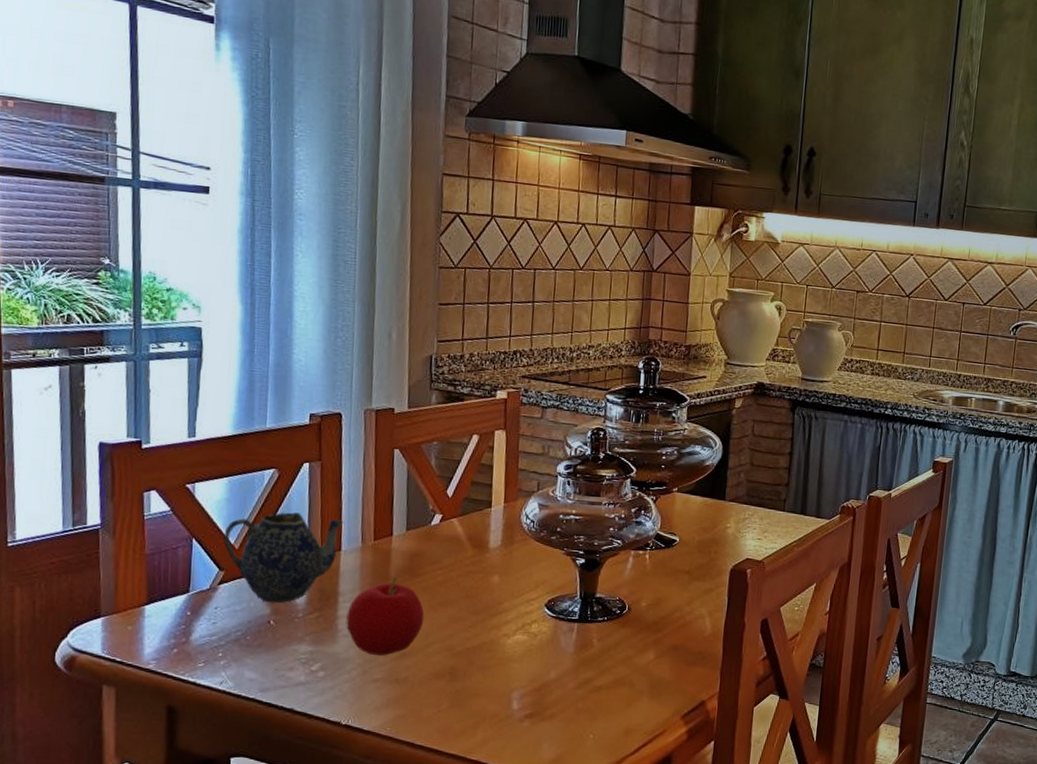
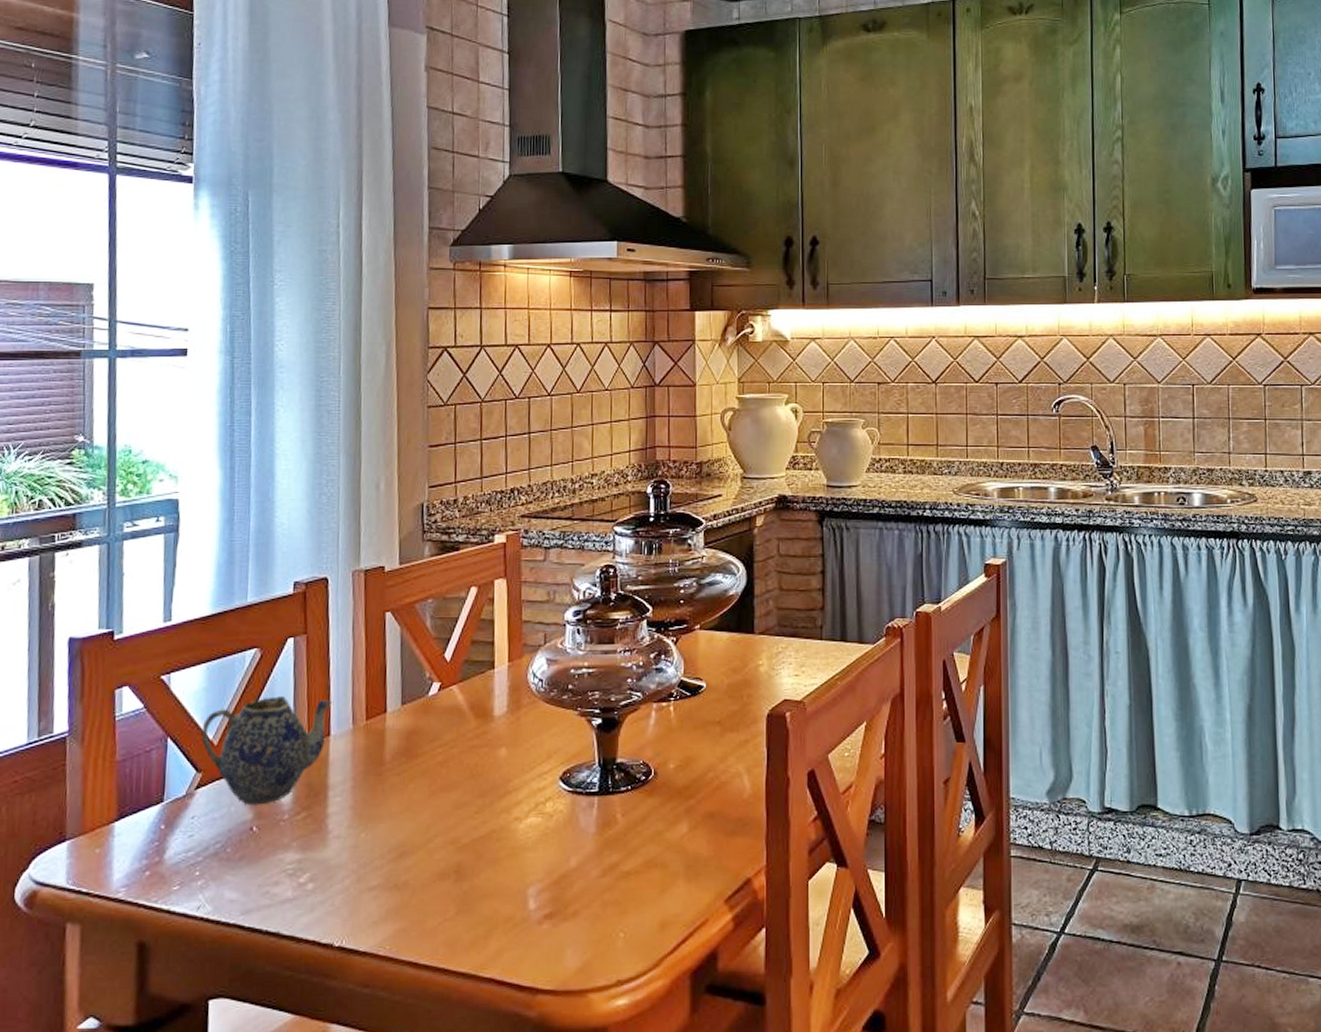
fruit: present [346,576,425,656] -> none [337,760,425,857]

